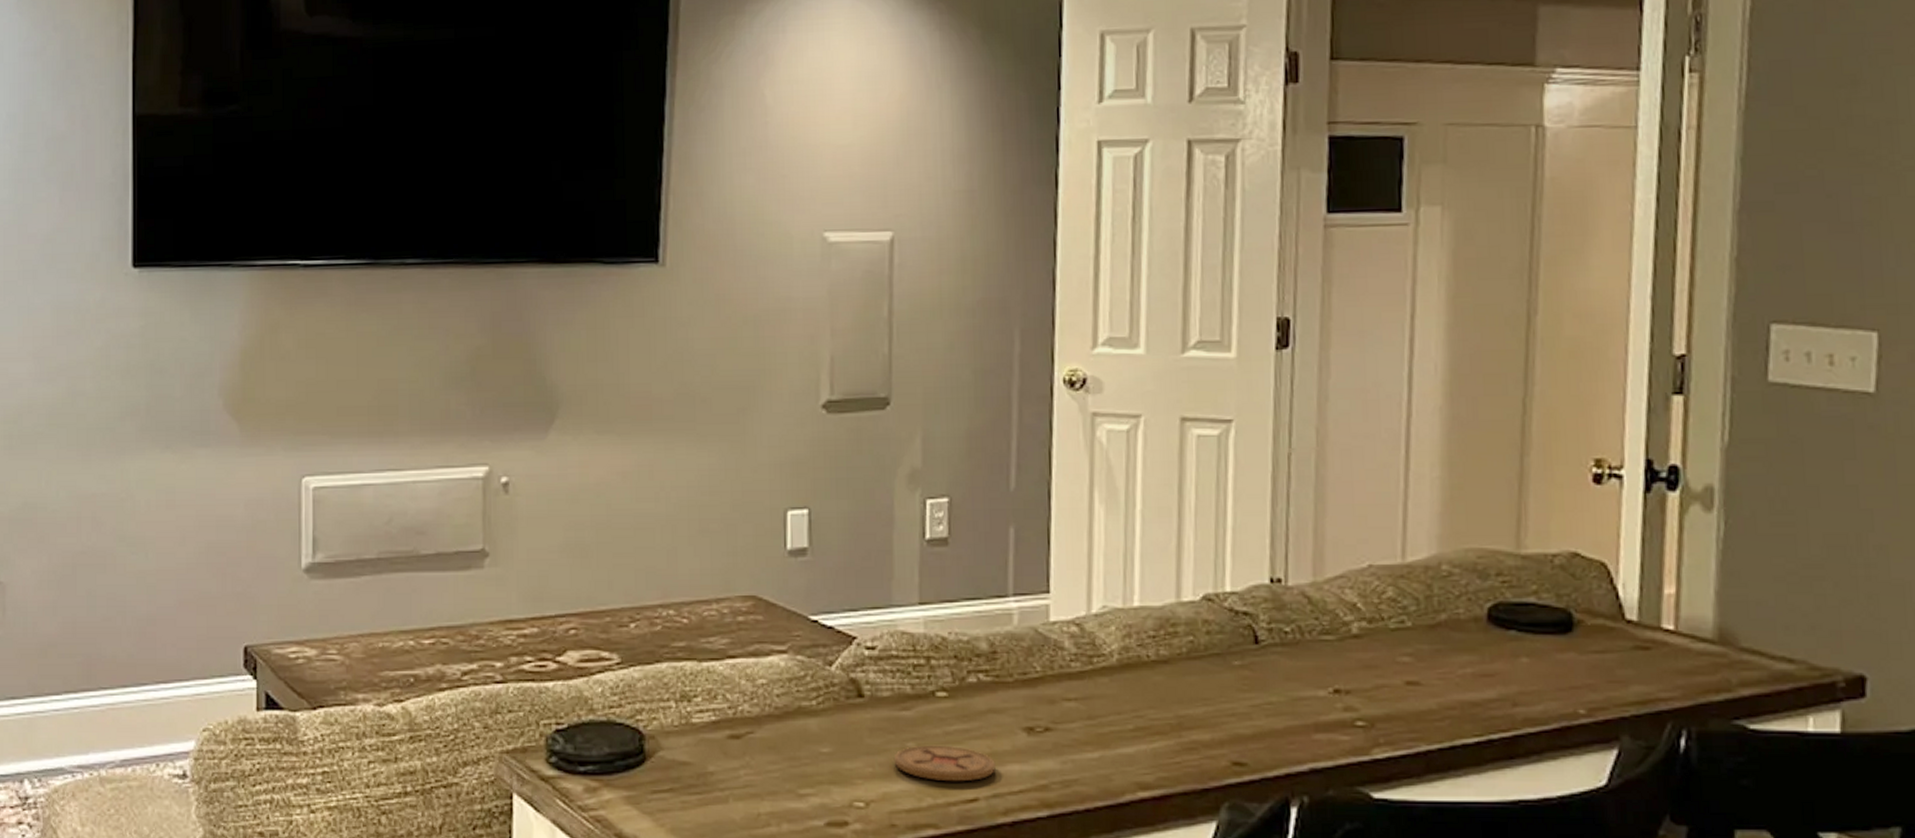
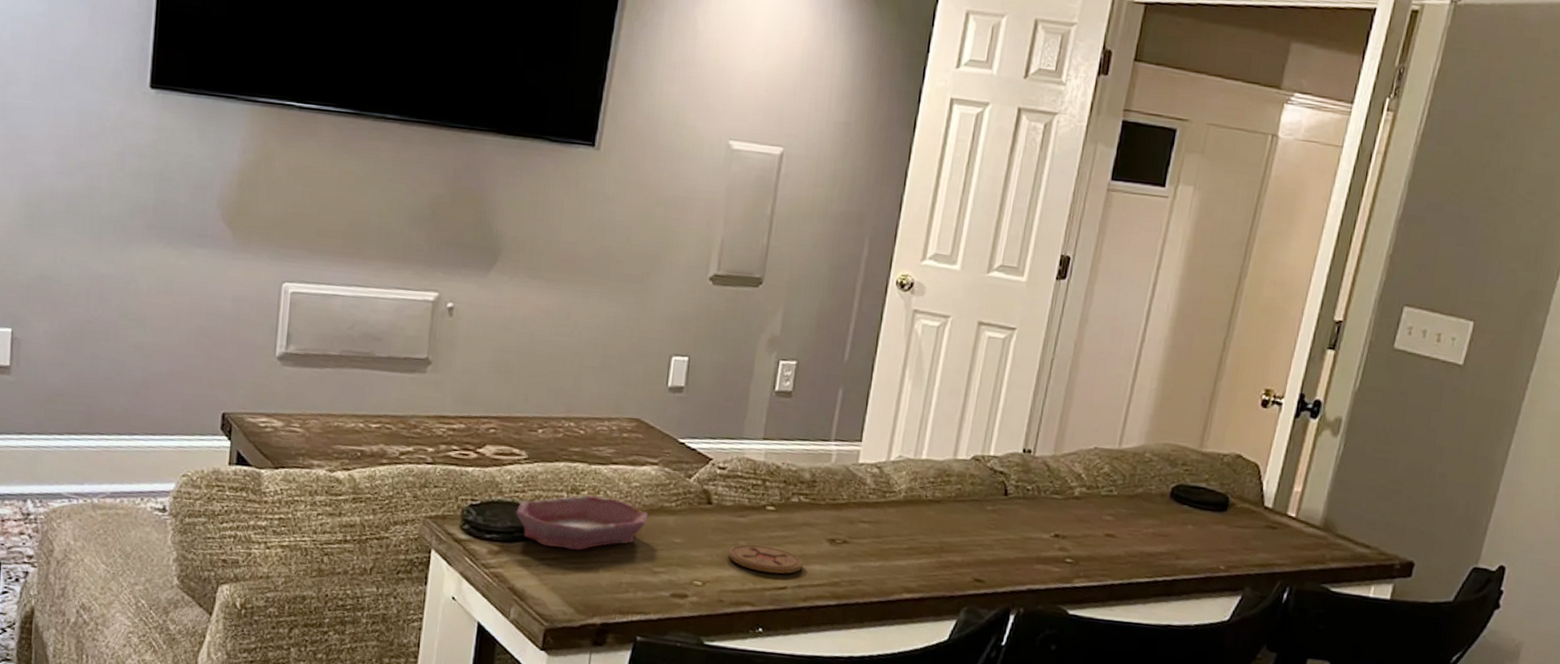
bowl: none [614,702,783,776] -> present [516,494,648,550]

